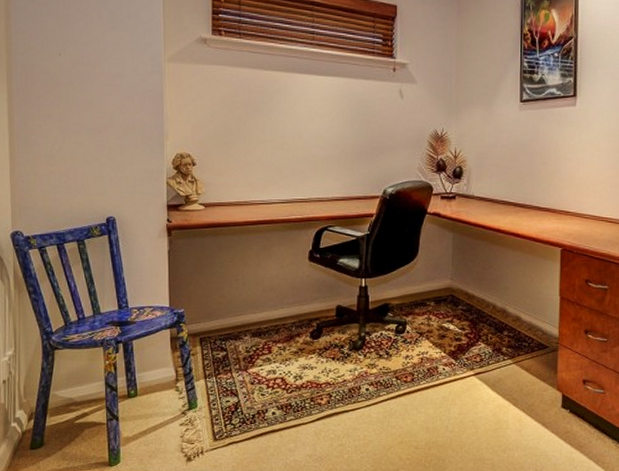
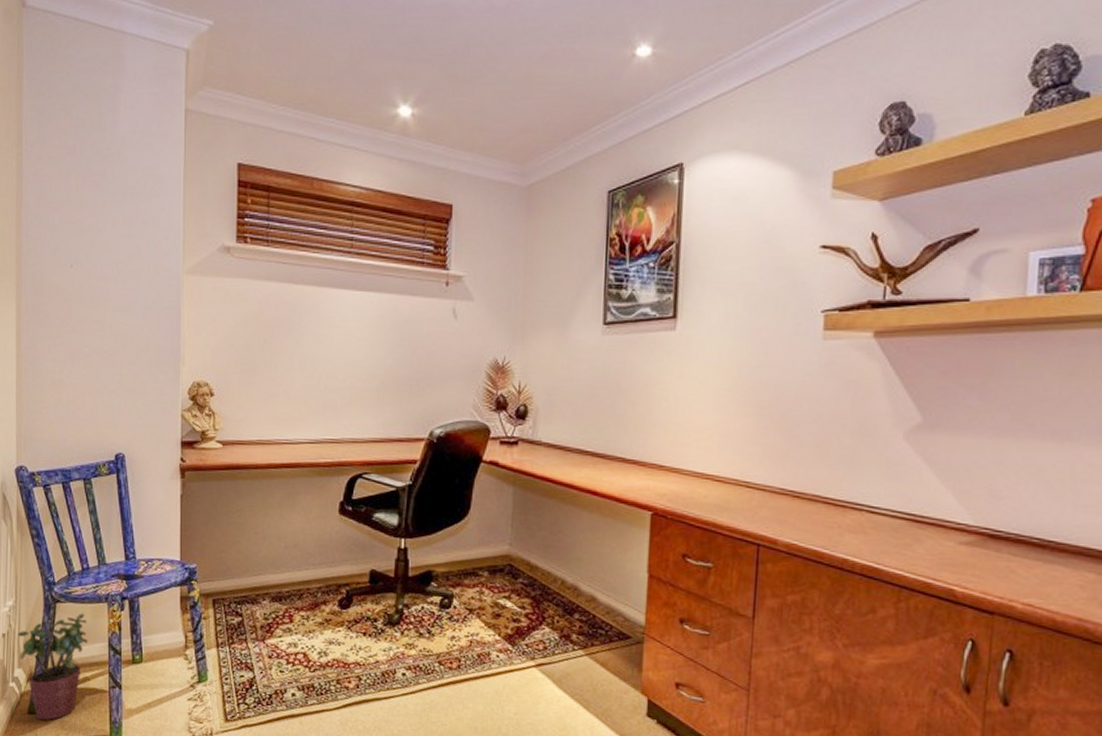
potted plant: none [17,357,86,454] -> present [17,613,88,721]

